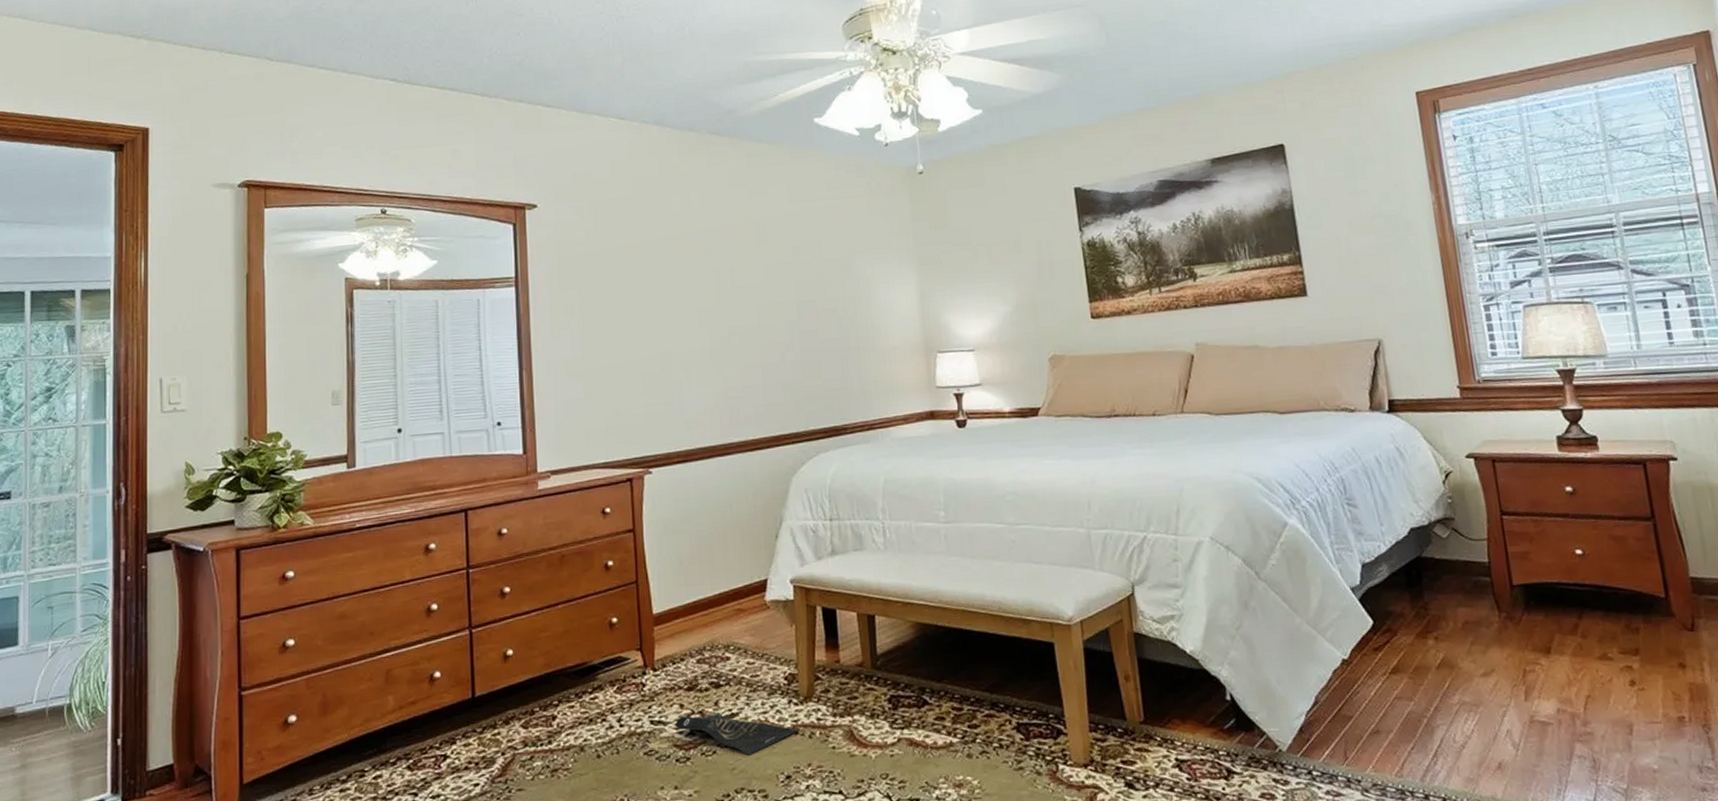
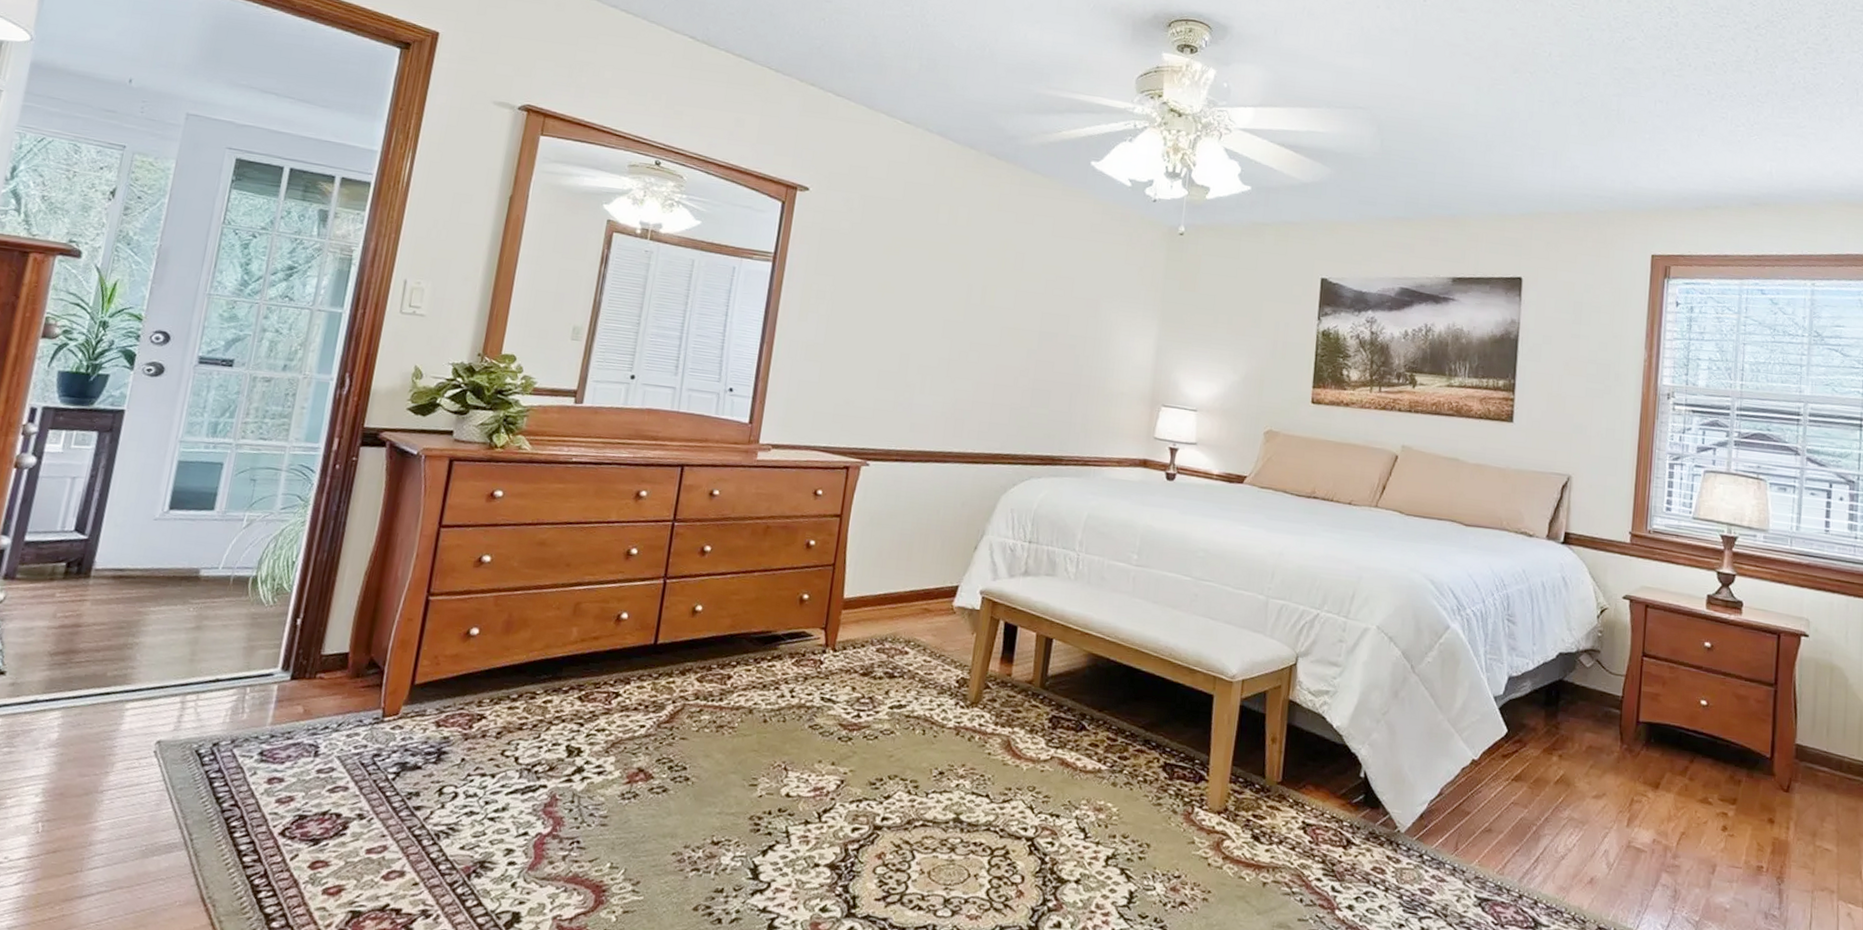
bag: present [674,713,798,756] -> none [843,699,959,747]

